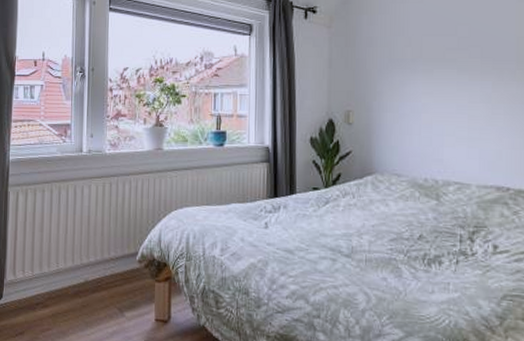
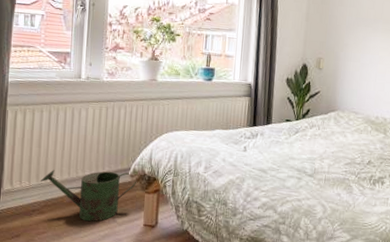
watering can: none [43,256,146,317] -> present [40,169,137,222]

